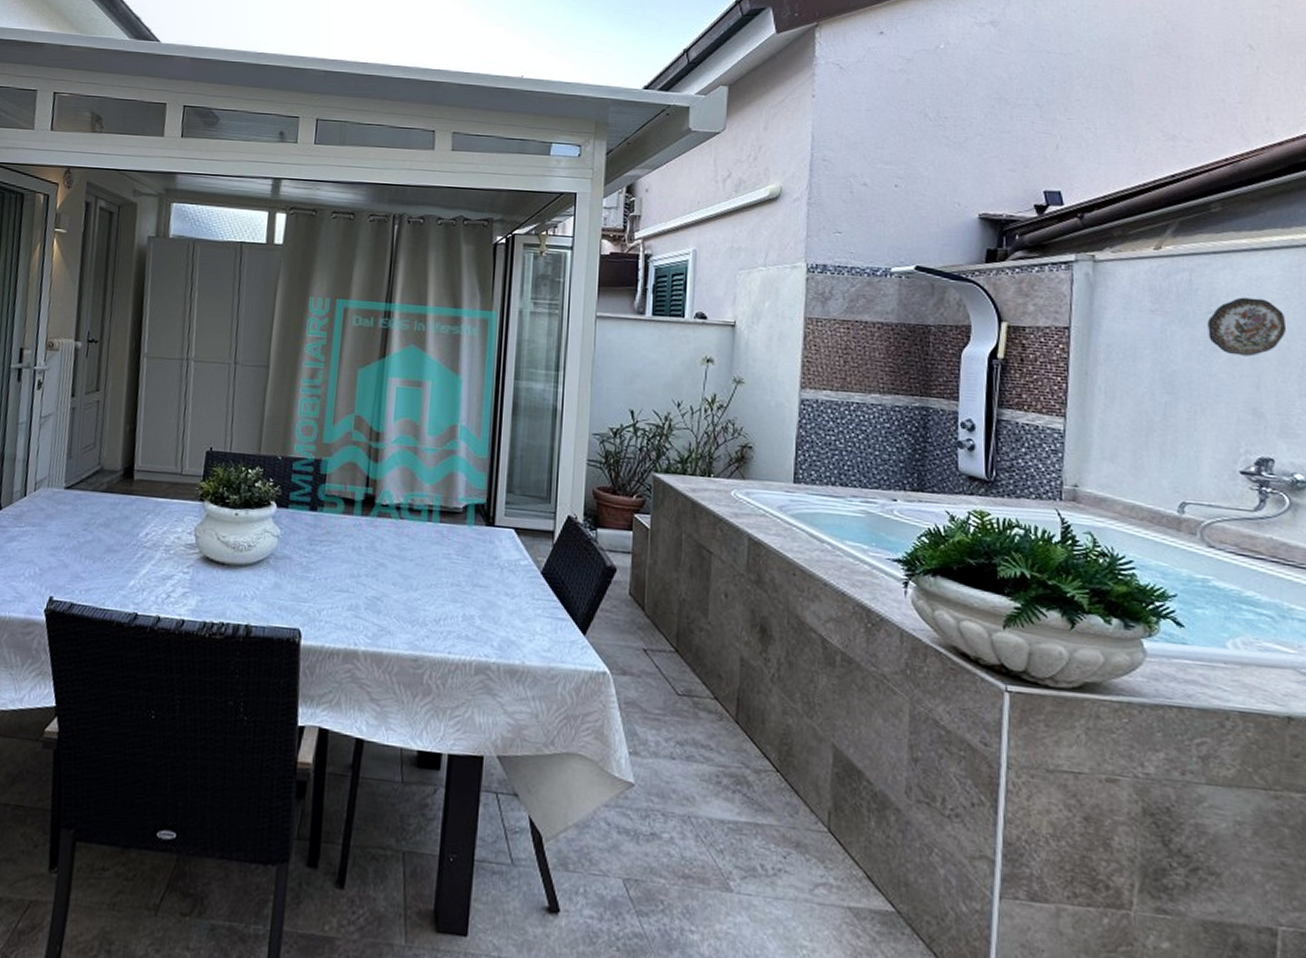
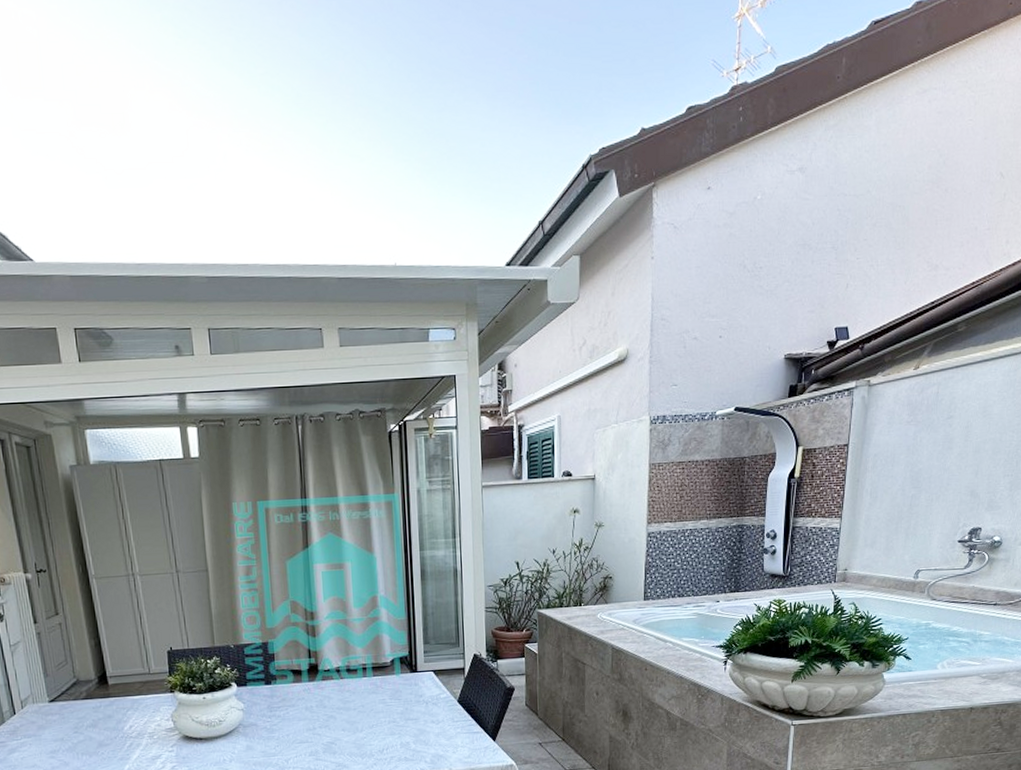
decorative plate: present [1207,297,1287,357] -> none [946,401,1001,451]

